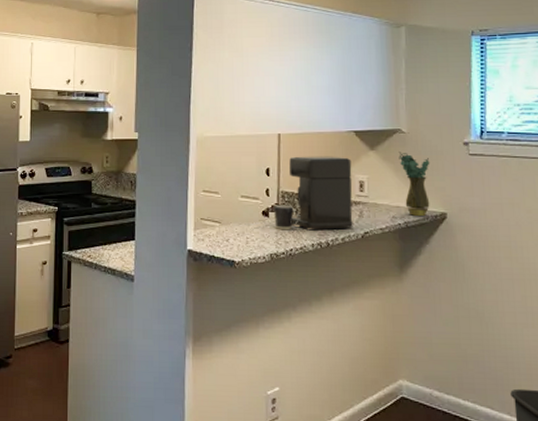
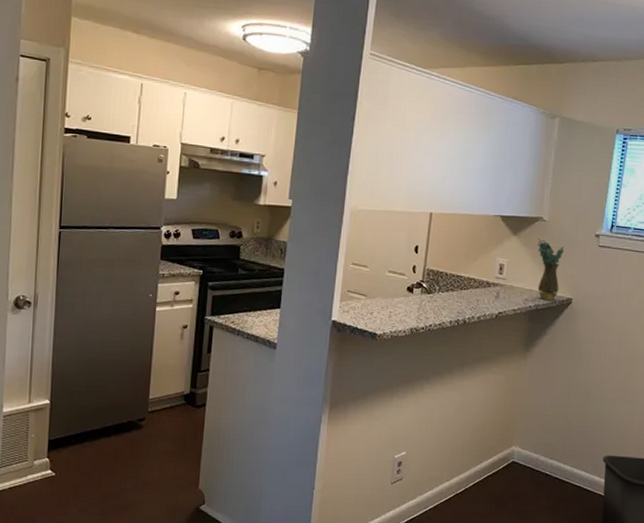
mug: present [274,205,299,229] -> none [417,281,442,306]
coffee maker: present [289,156,353,229] -> none [434,236,495,308]

